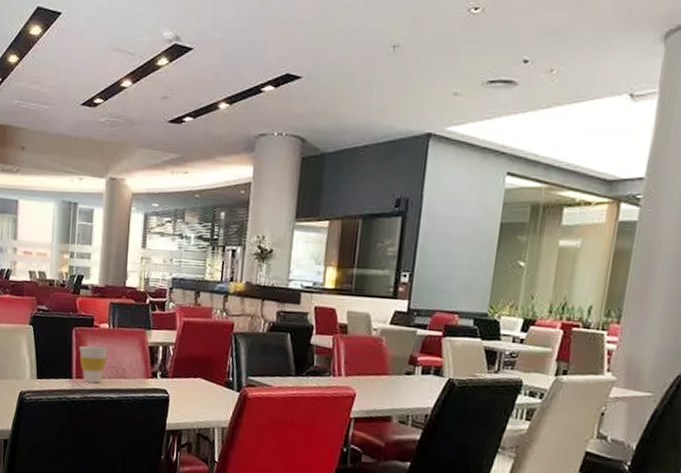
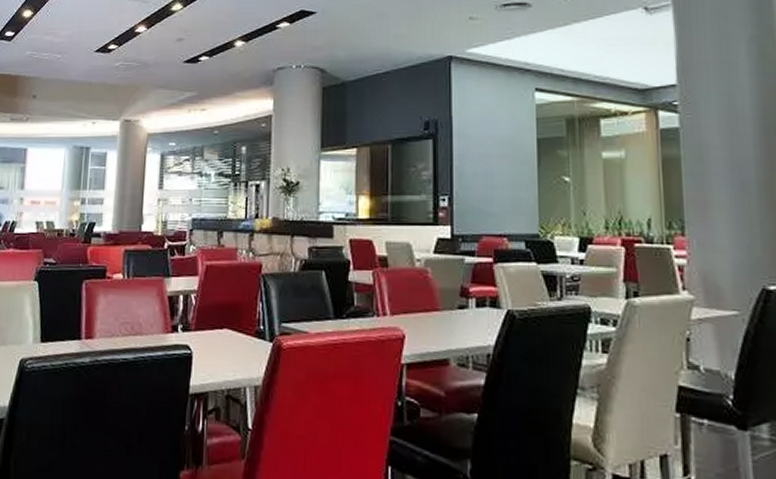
cup: present [79,345,108,384] -> none [89,300,122,344]

